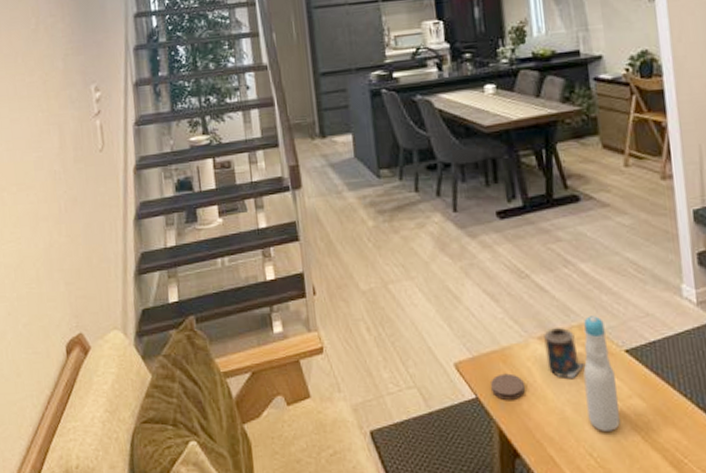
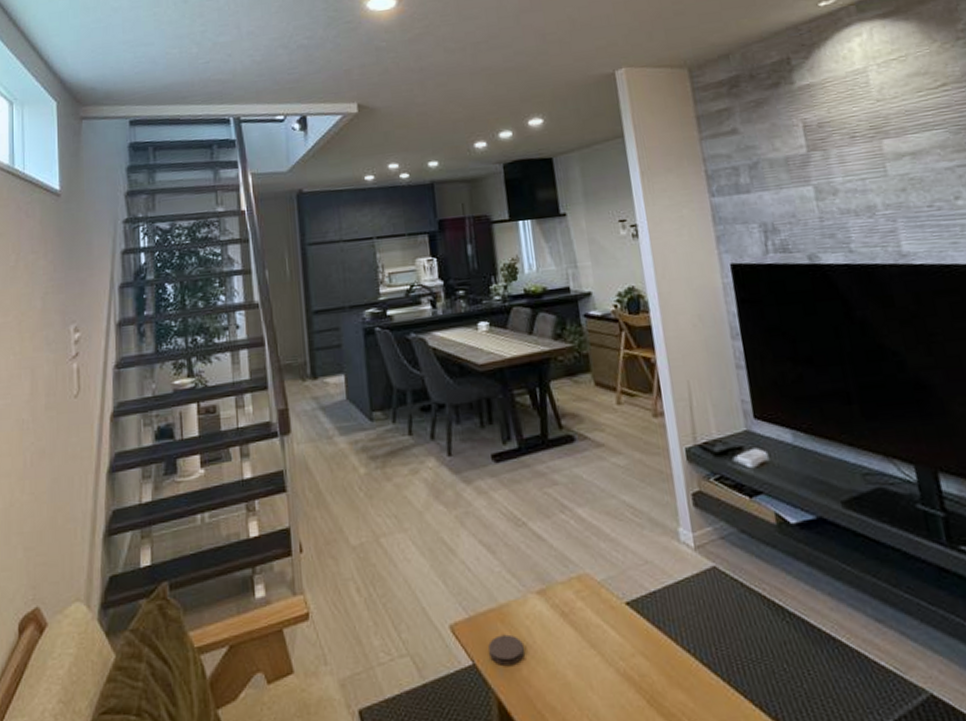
candle: present [544,328,586,380] -> none [542,580,586,639]
bottle: present [583,316,620,431] -> none [583,565,624,697]

